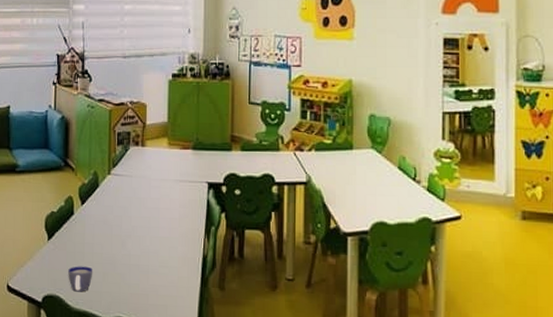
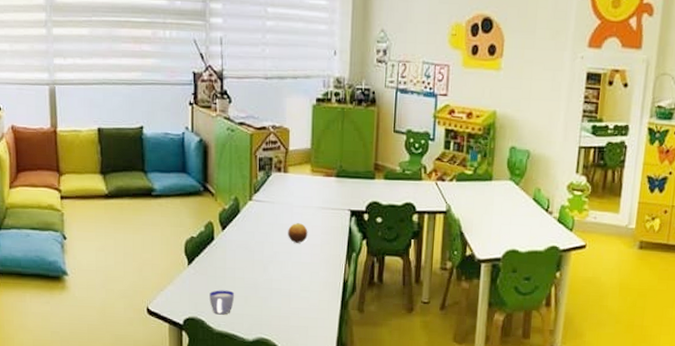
fruit: none [146,196,166,217] -> present [288,223,308,243]

